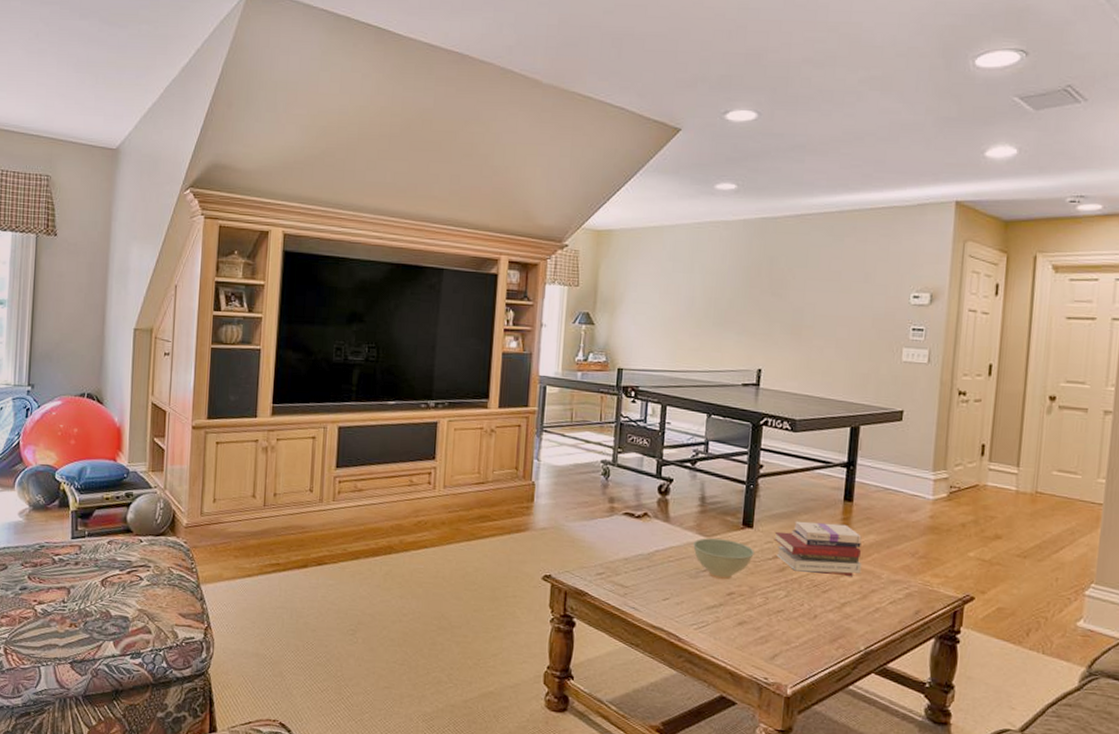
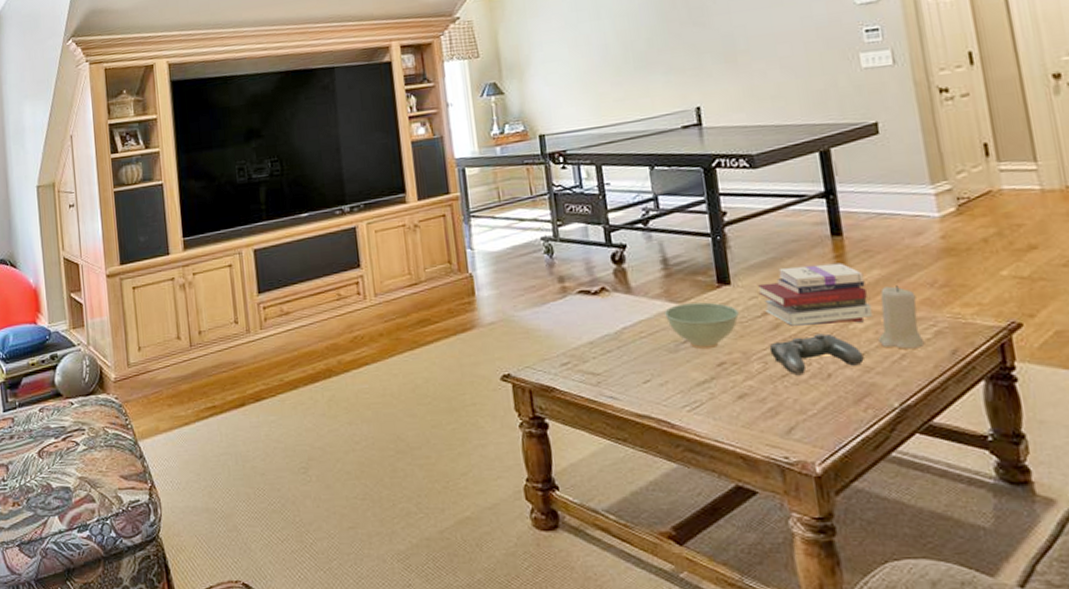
control: none [772,581,846,613] -> present [769,333,864,376]
candle: none [861,550,899,605] -> present [878,286,925,350]

